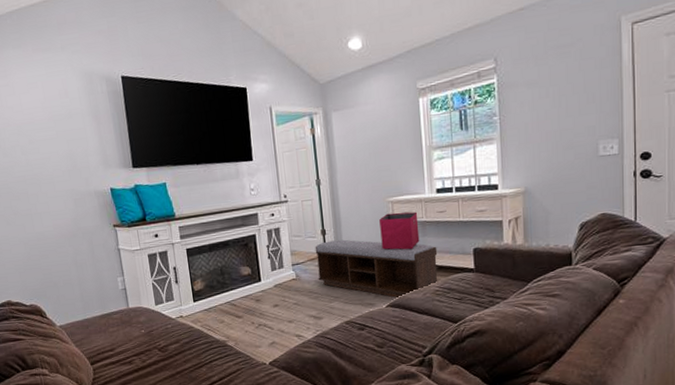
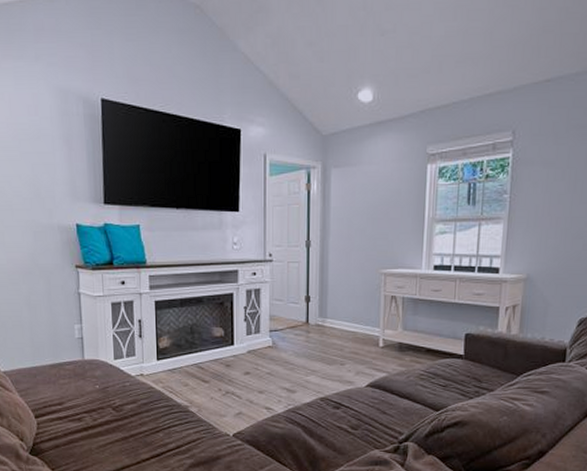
bench: present [315,239,438,298] -> none [296,309,427,379]
storage bin: present [379,211,420,250] -> none [368,286,411,328]

